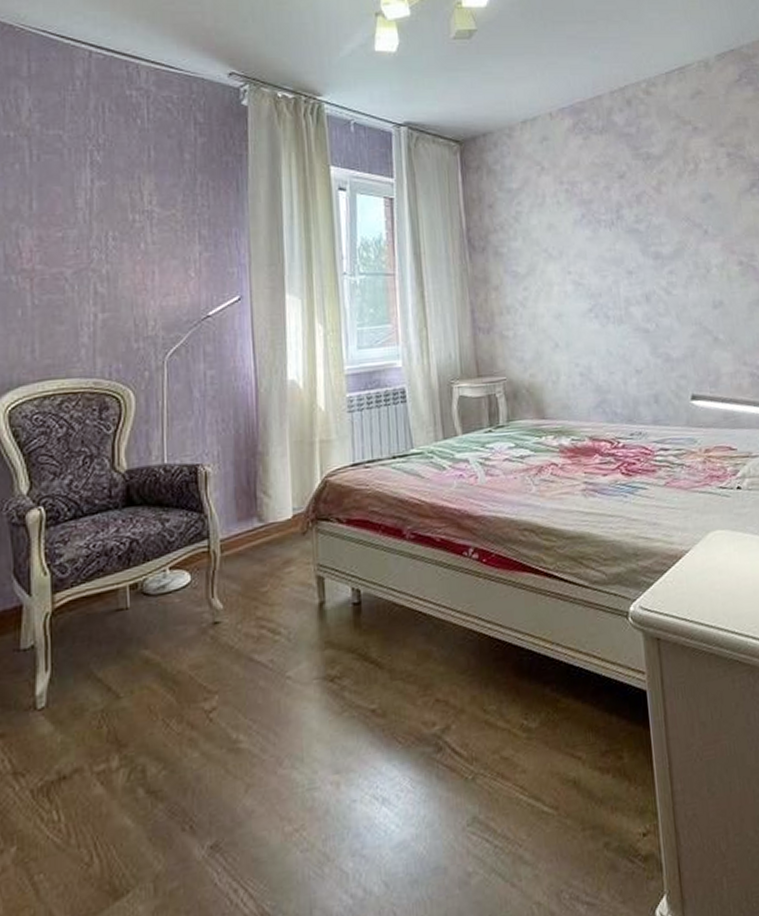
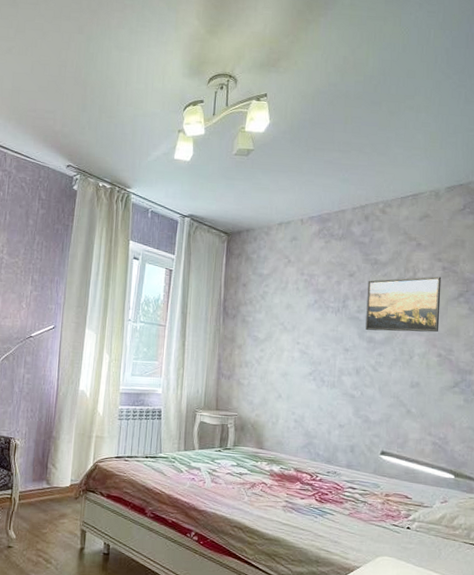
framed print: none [642,165,735,245] -> present [365,276,442,333]

